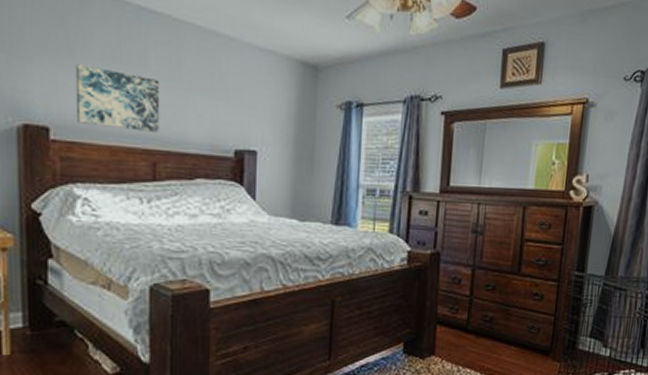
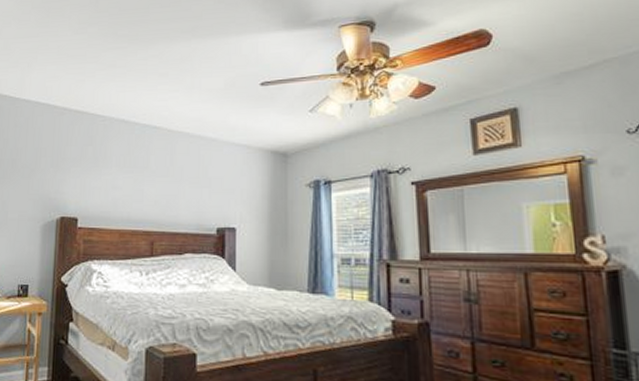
wall art: present [75,64,160,132] -> none [96,170,158,217]

